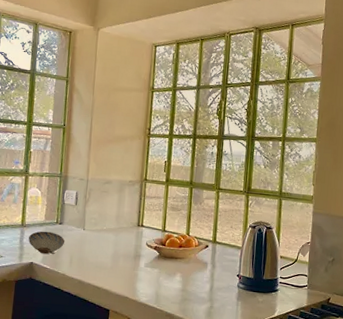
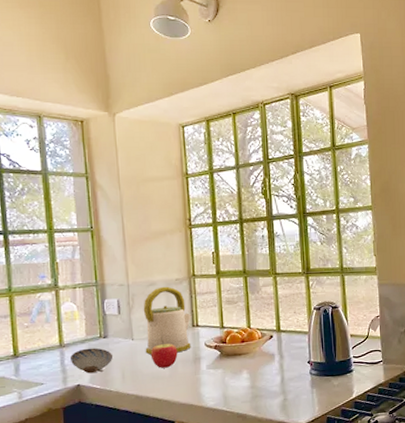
kettle: none [93,186,139,248] -> present [143,286,192,355]
apple: none [97,231,122,260] -> present [150,337,178,368]

